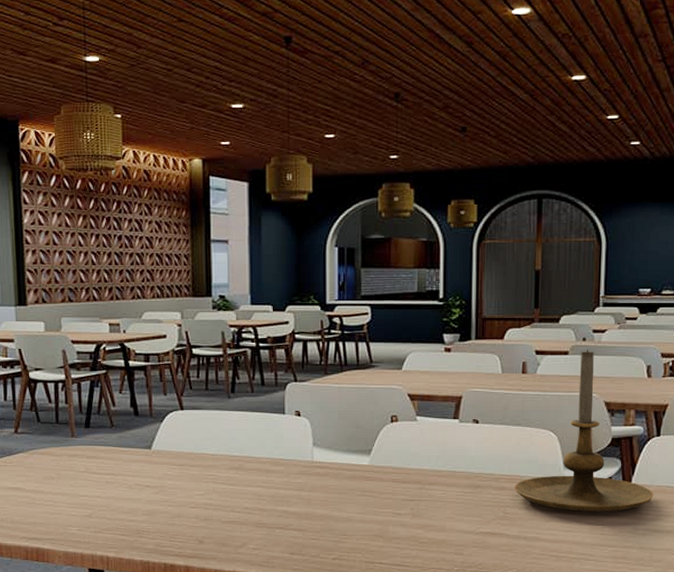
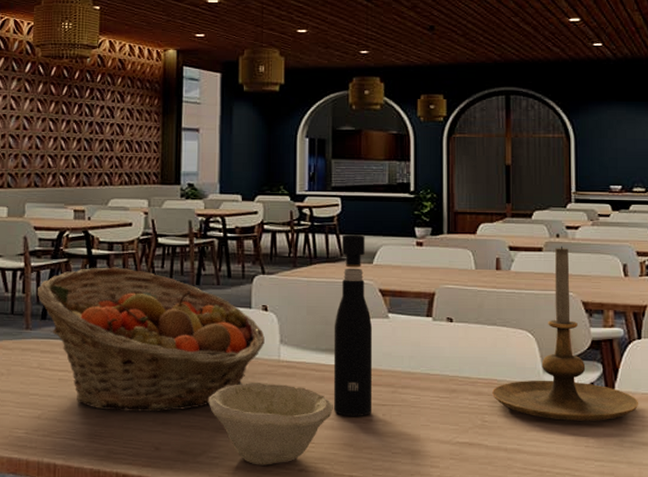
fruit basket: none [80,378,298,510] -> present [38,267,265,412]
bowl: none [247,482,364,555] -> present [209,383,333,466]
pepper grinder: none [364,342,402,511] -> present [333,234,373,416]

